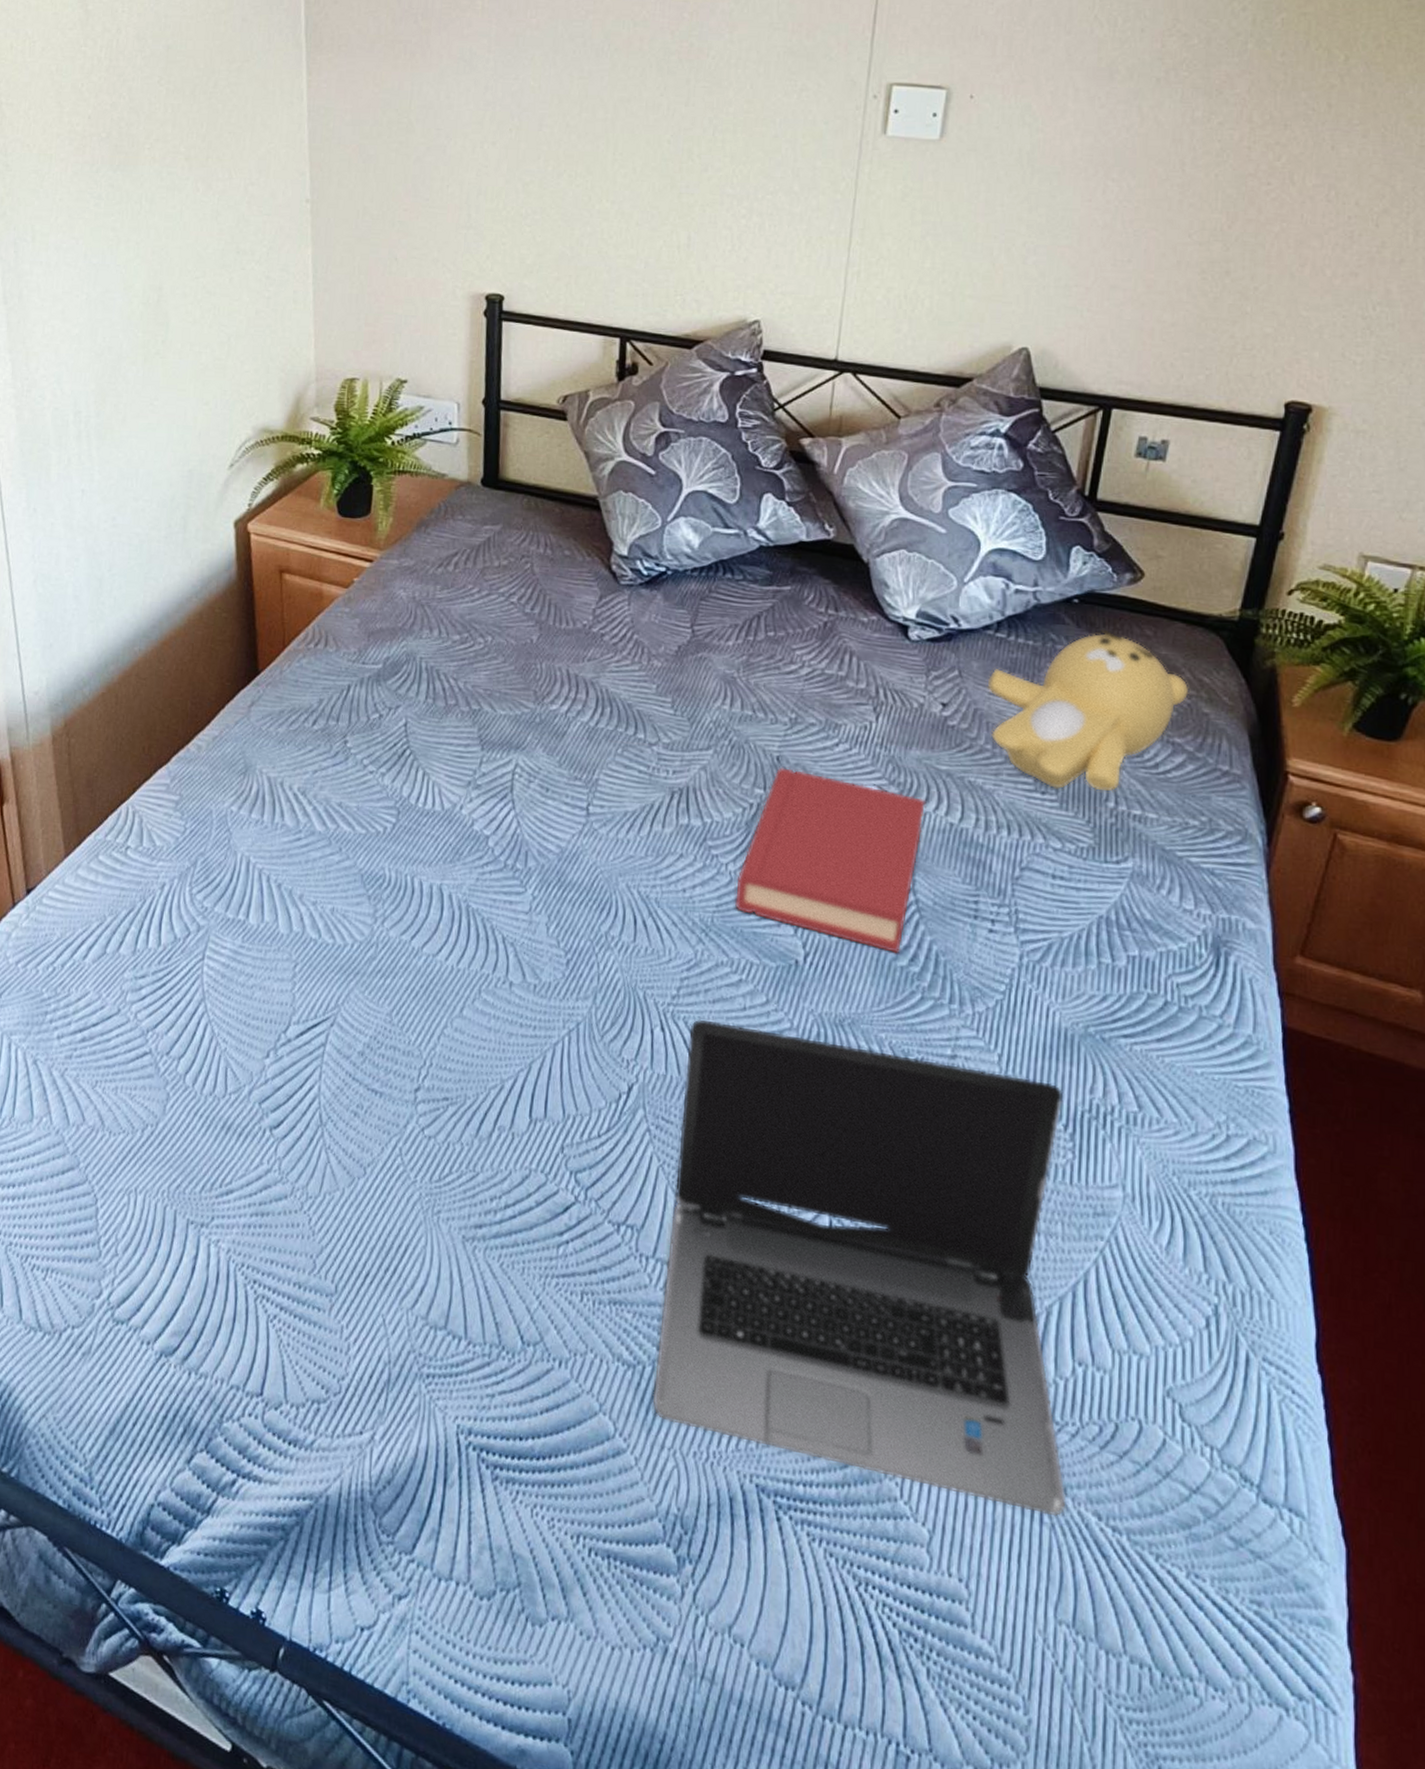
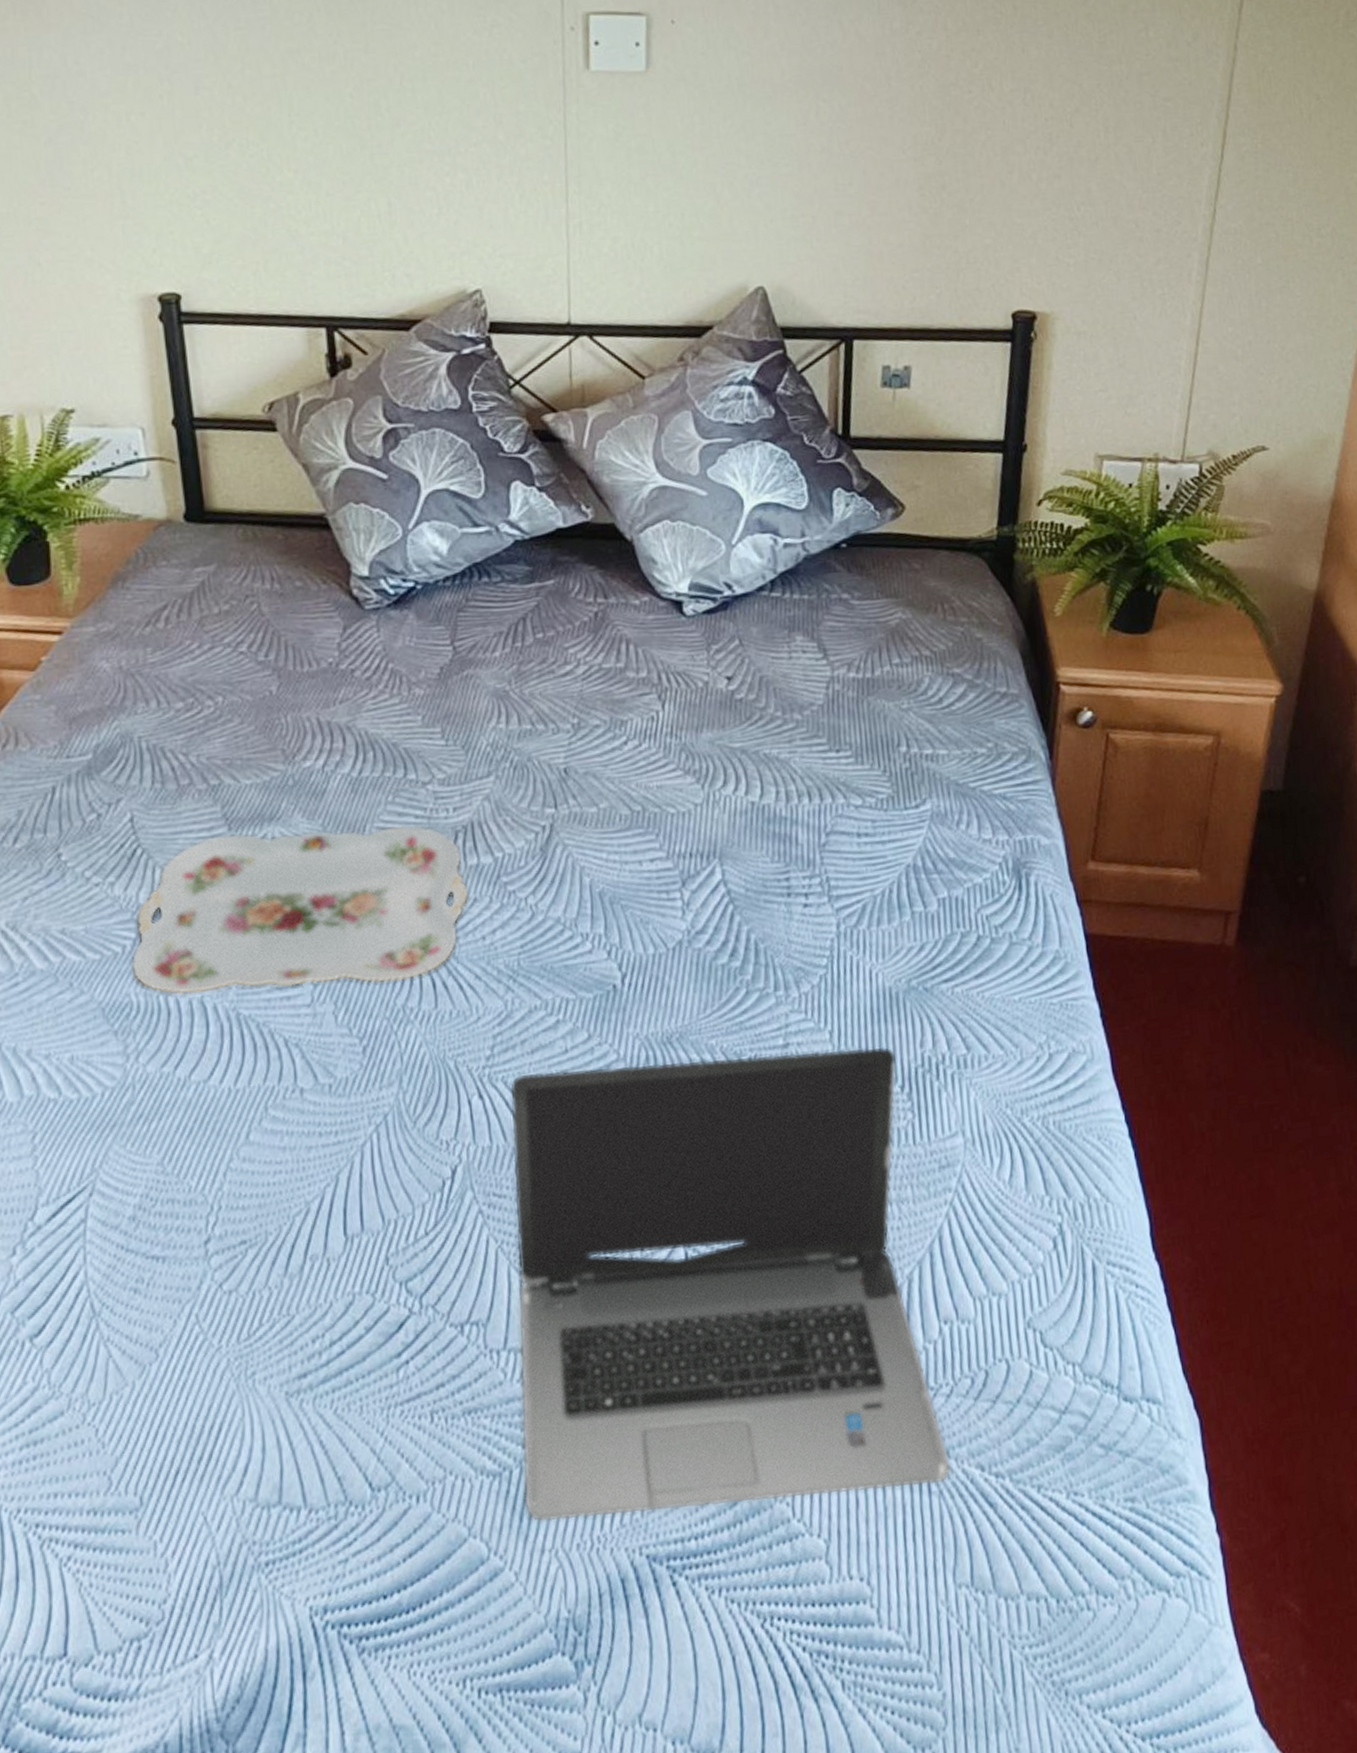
serving tray: none [389,752,677,911] -> present [131,825,469,994]
hardback book: present [735,767,927,954] -> none [539,778,725,953]
teddy bear: present [987,629,1189,792] -> none [768,570,961,745]

